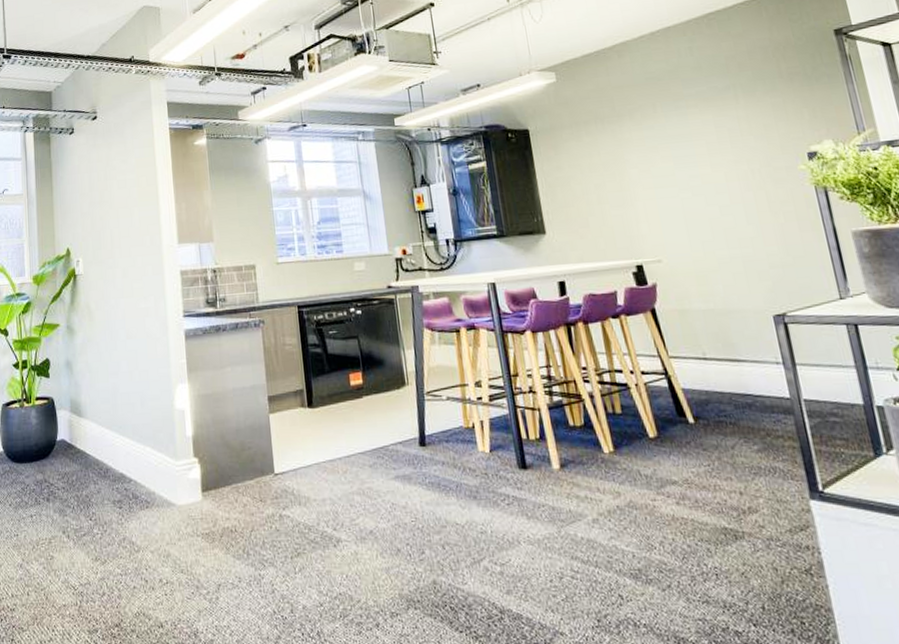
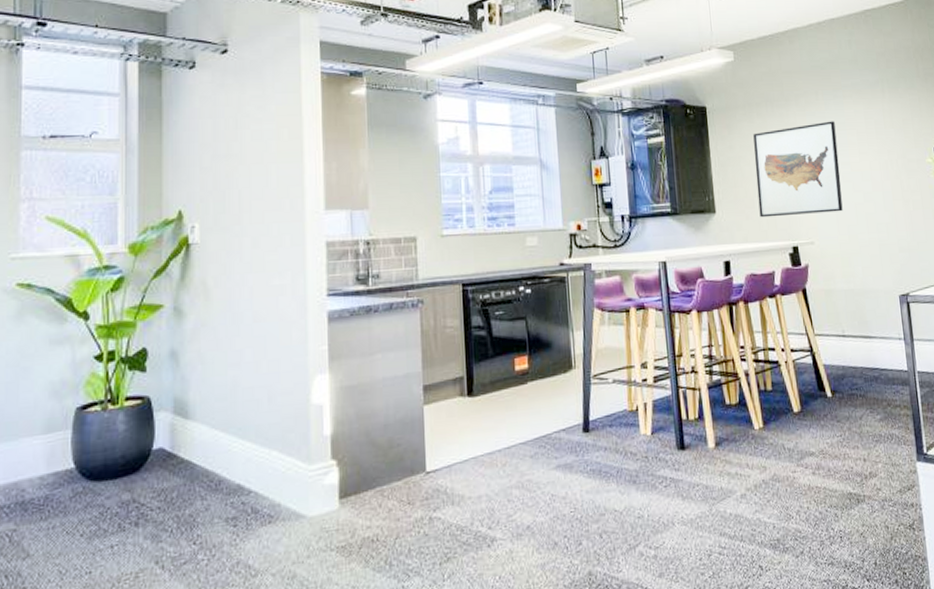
wall art: none [583,132,695,237] -> present [753,121,843,218]

